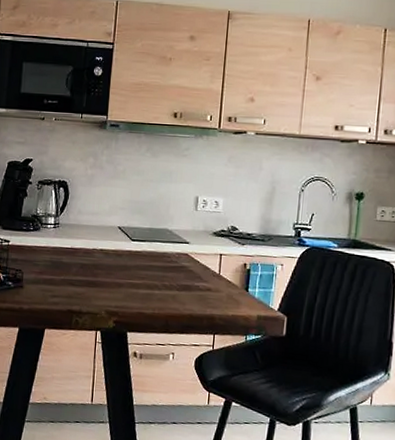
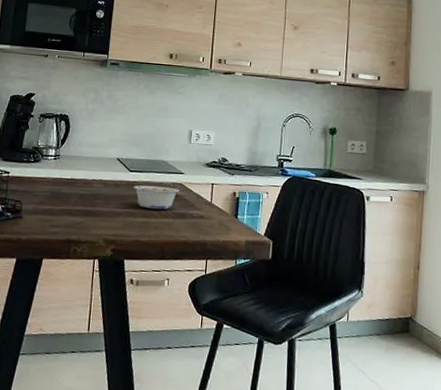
legume: none [136,255,185,281] -> present [134,185,179,210]

